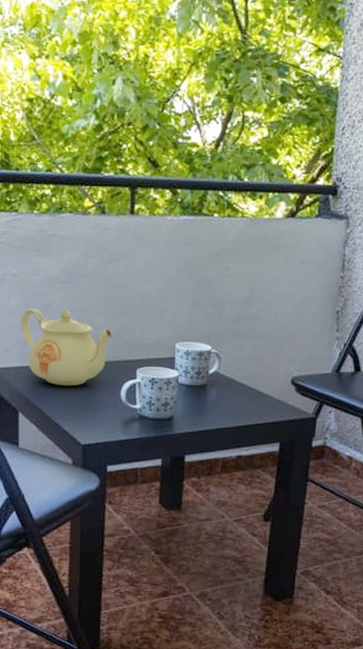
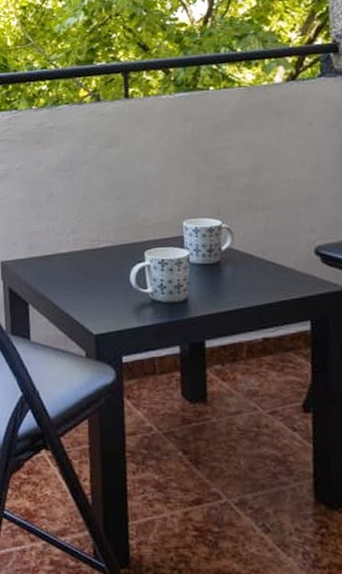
teapot: present [21,308,113,386] -> none [26,196,118,275]

